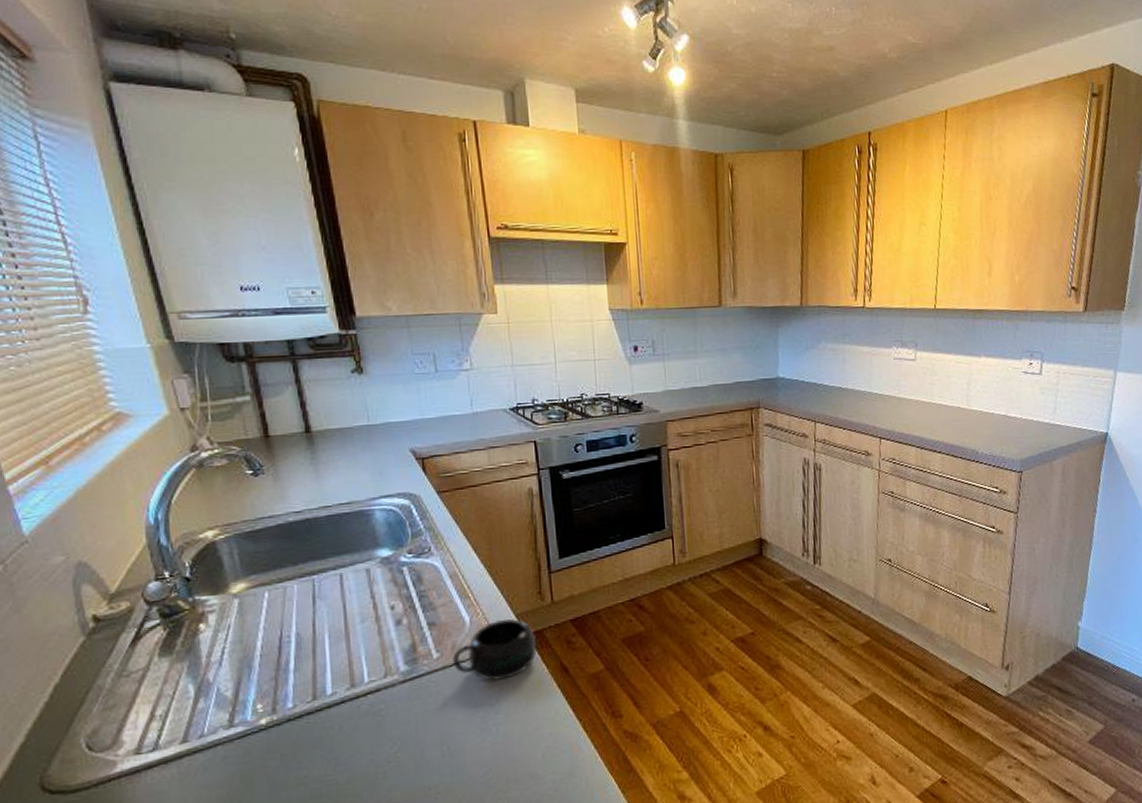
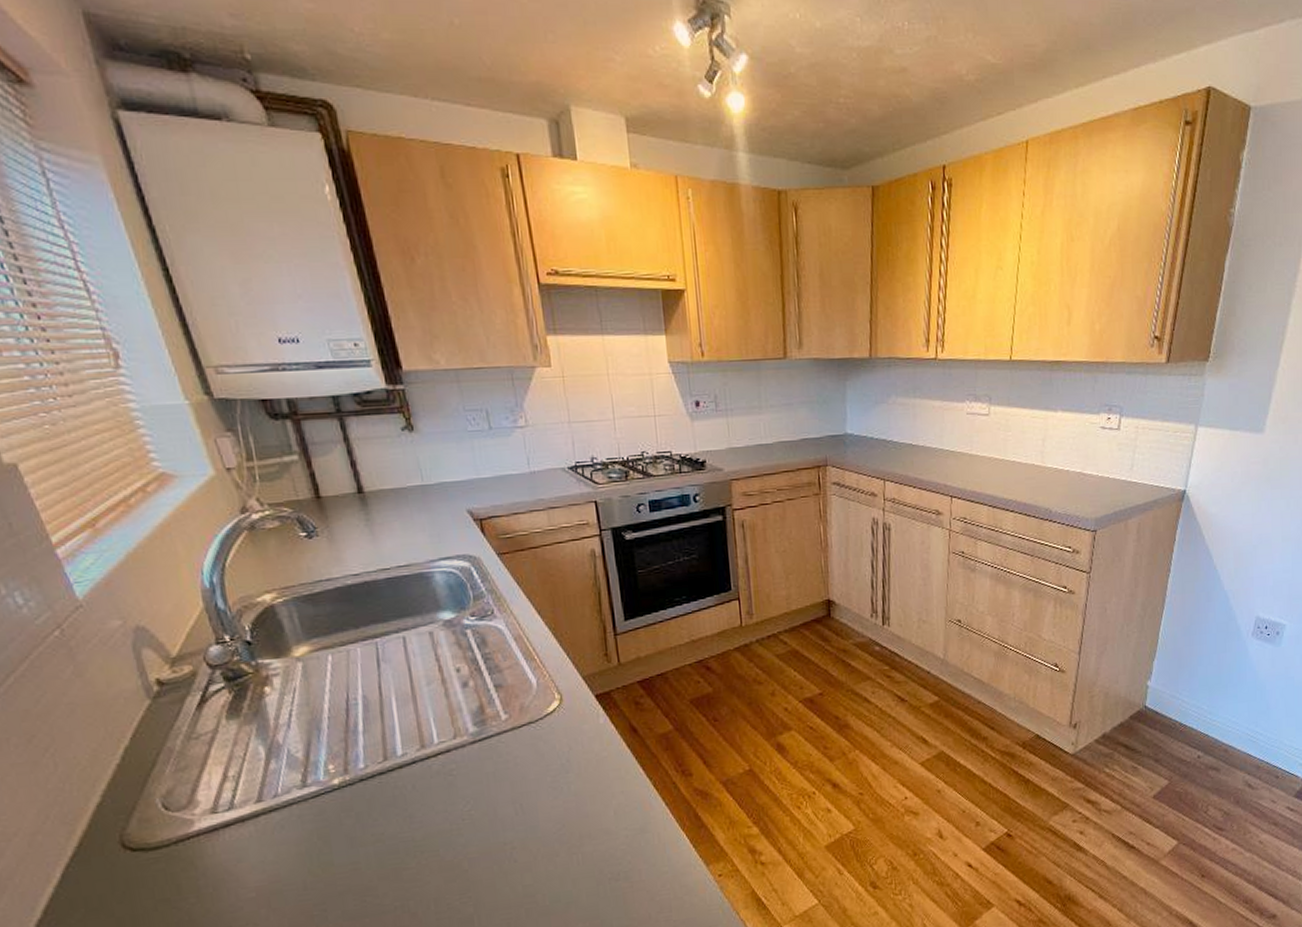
mug: present [453,619,536,681] -> none [521,681,605,742]

